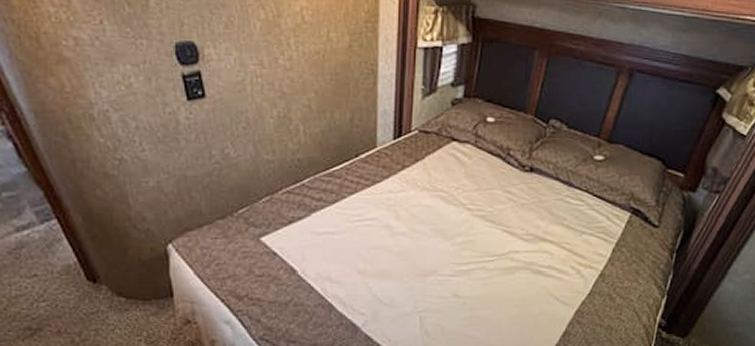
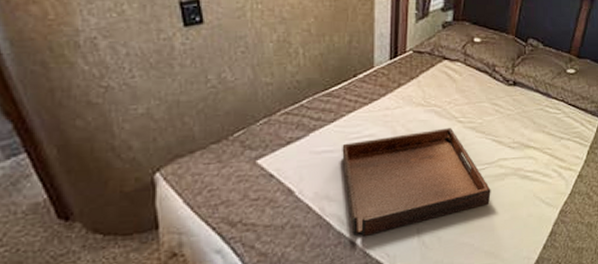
serving tray: none [343,215,500,321] -> present [342,128,491,237]

